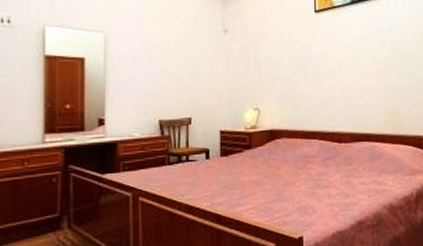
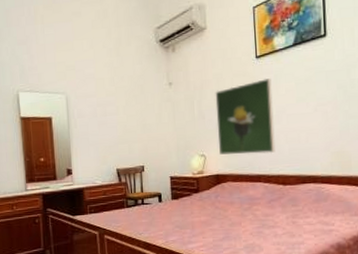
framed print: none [272,34,332,110] -> present [215,78,276,155]

